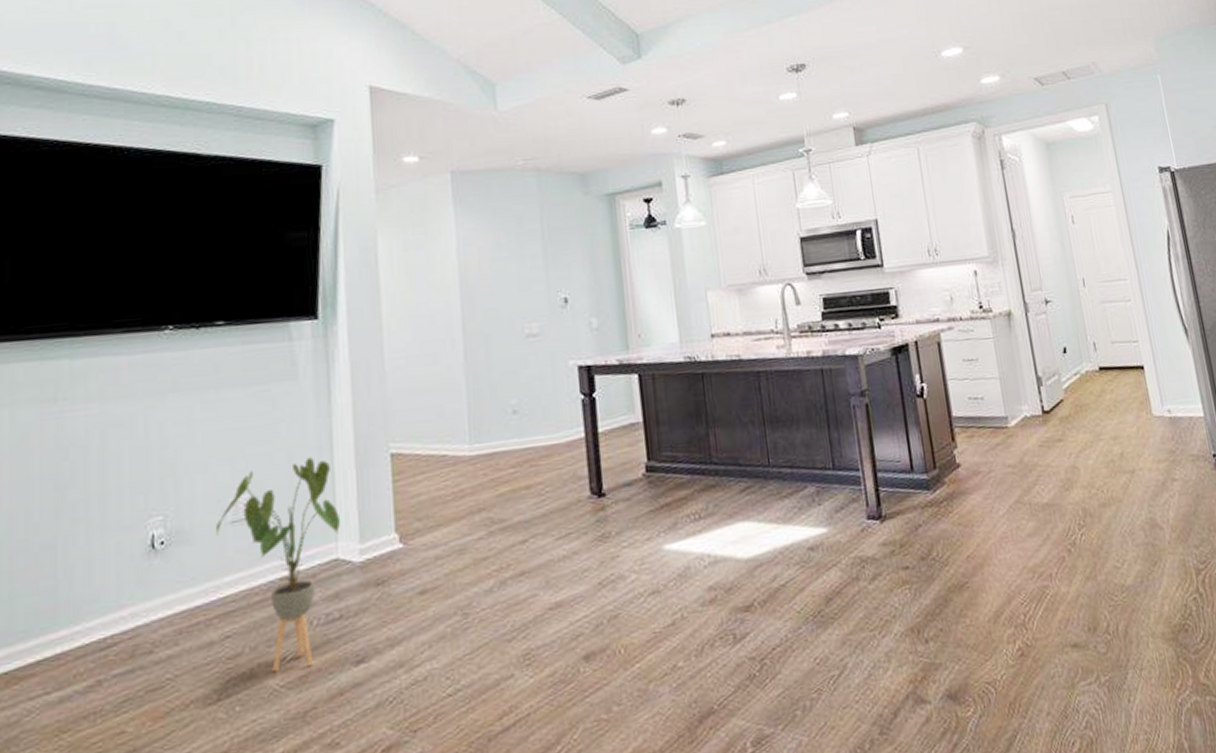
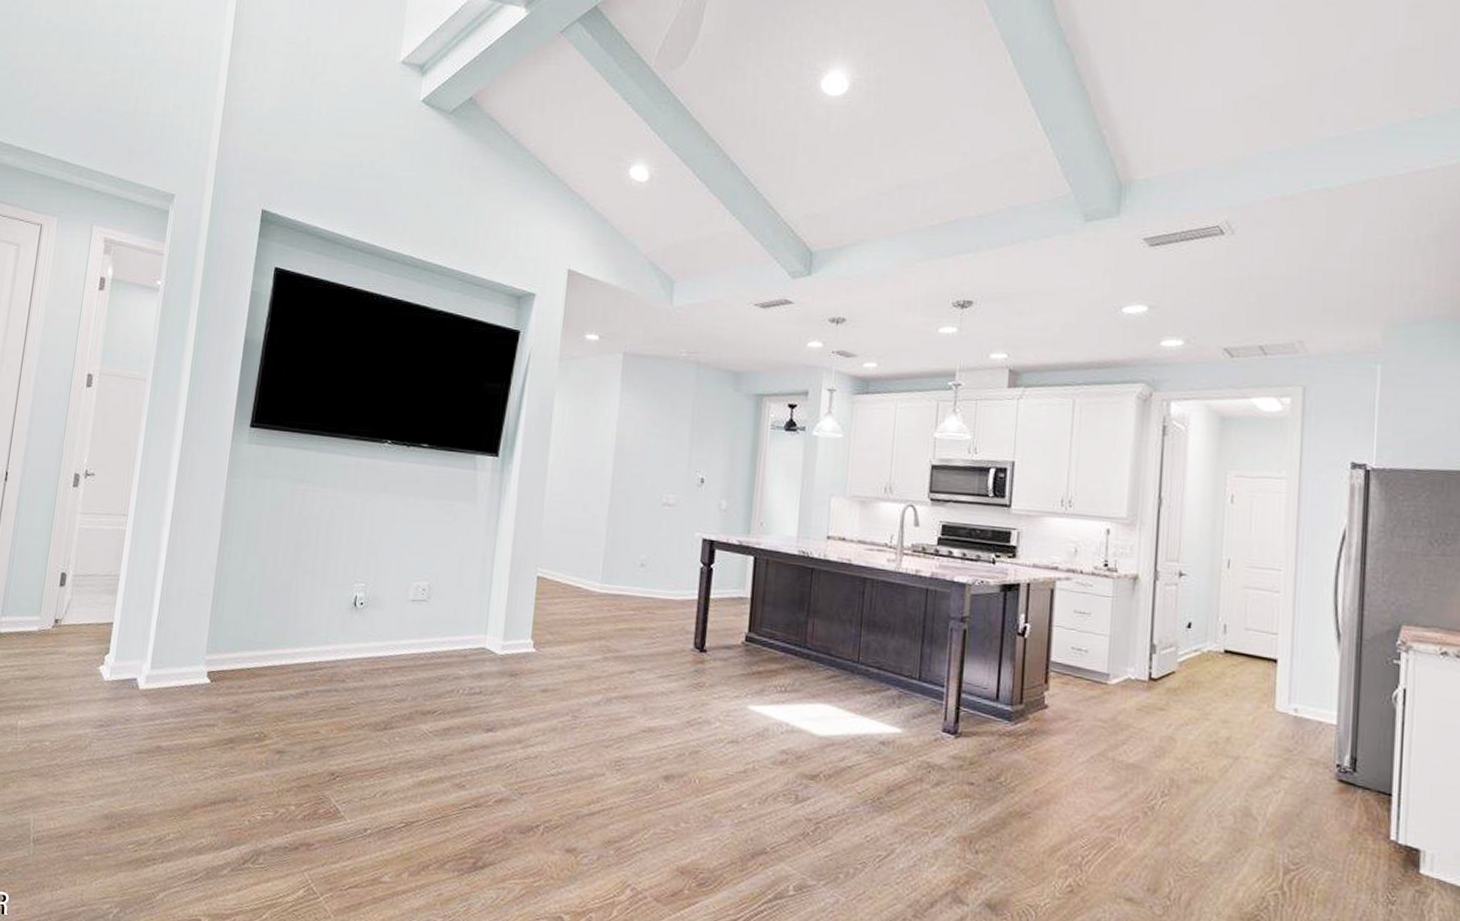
house plant: present [216,457,341,673] -> none [400,564,492,724]

